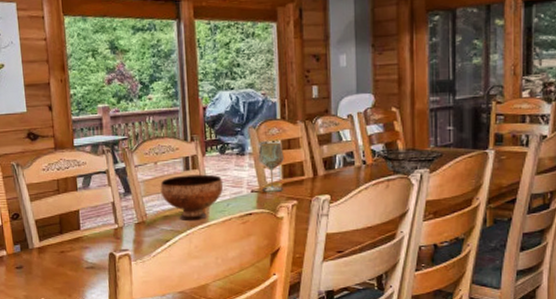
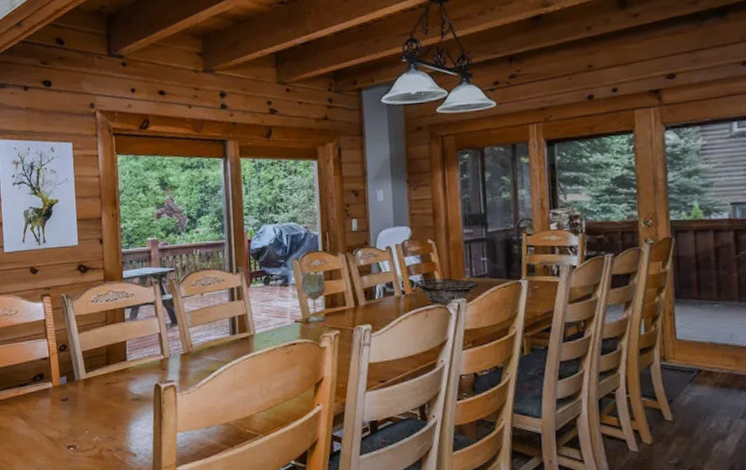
bowl: present [160,174,224,221] -> none [206,305,268,352]

